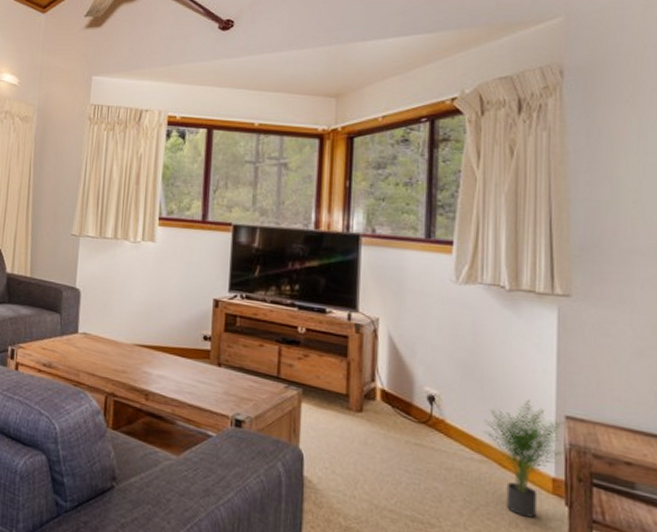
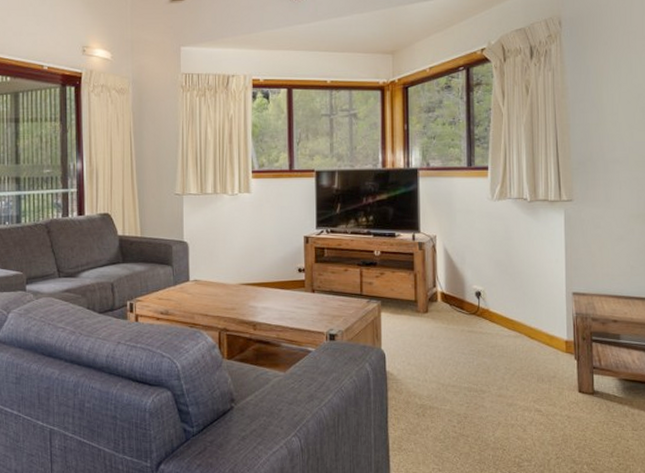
potted plant: present [484,399,567,518] -> none [517,284,575,373]

